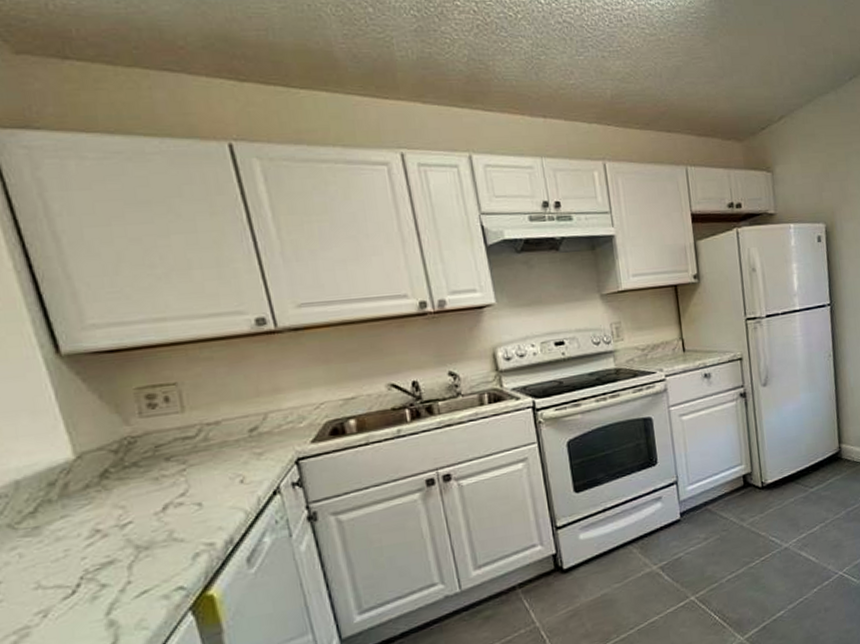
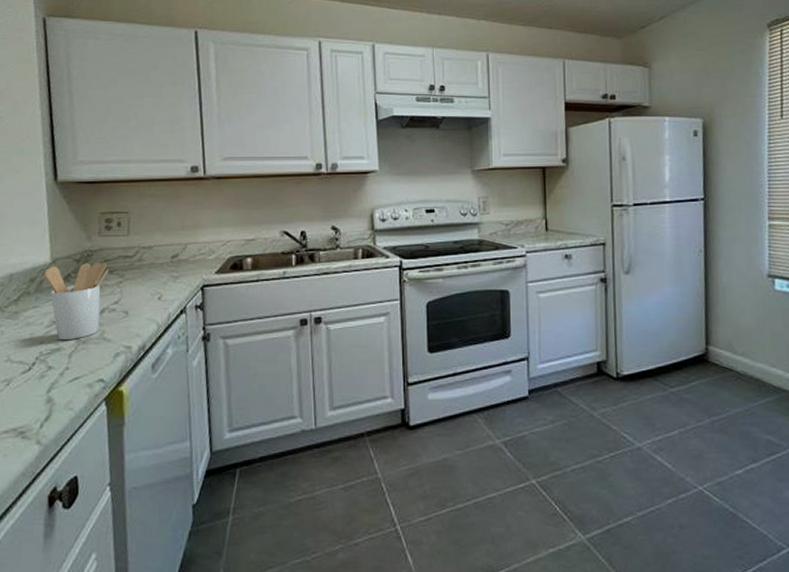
utensil holder: none [67,448,165,551] -> present [44,262,108,341]

